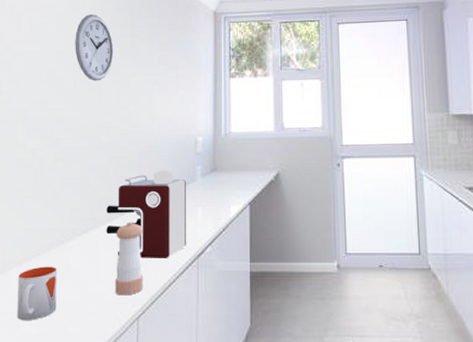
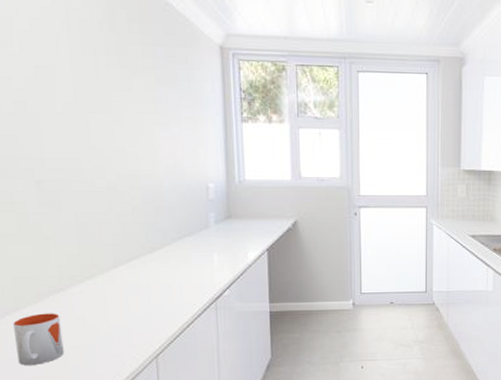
wall clock: present [75,13,114,81] -> none [45,34,101,117]
coffee maker: present [106,169,186,260] -> none [110,216,203,303]
pepper shaker: present [115,222,143,296] -> none [124,268,160,338]

